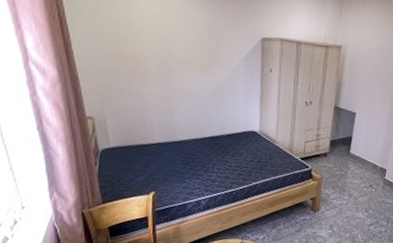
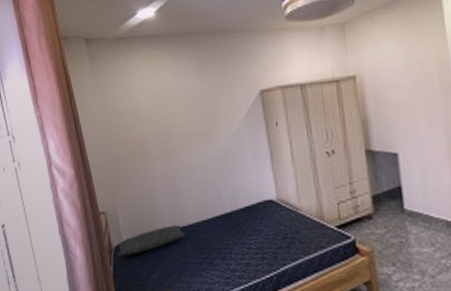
pillow: none [104,138,175,159] -> present [117,225,186,256]

